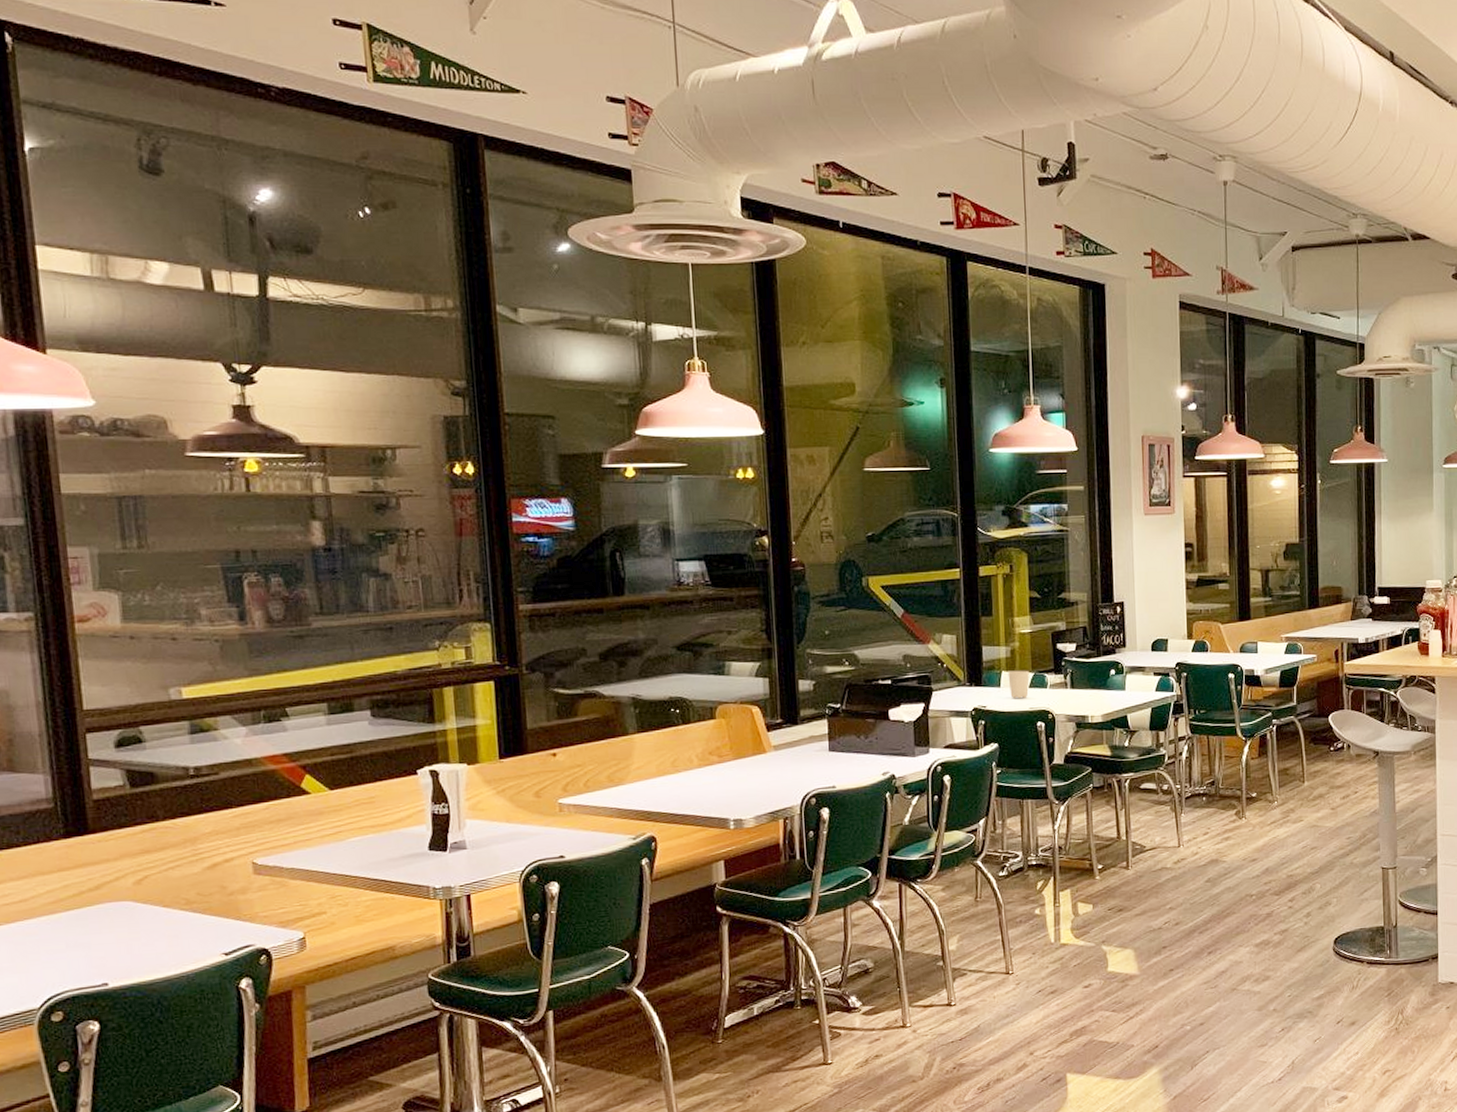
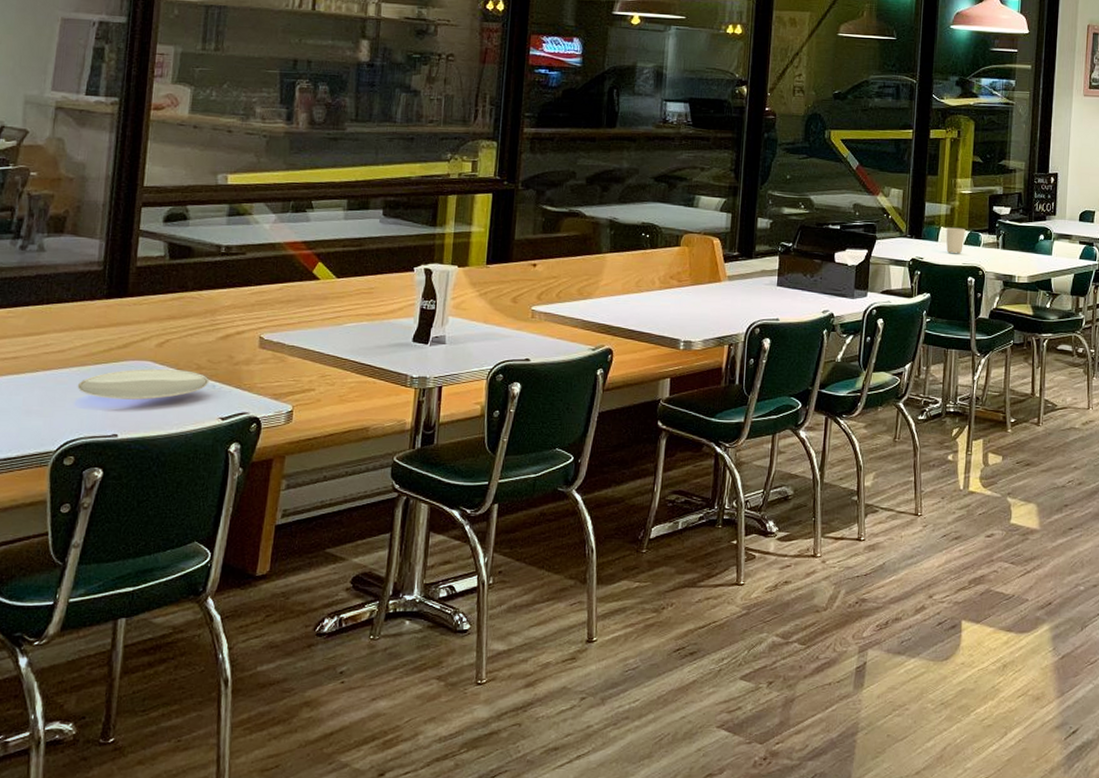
plate: none [50,906,203,947] -> present [77,369,209,400]

